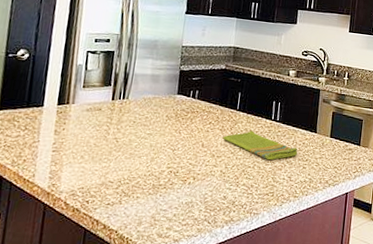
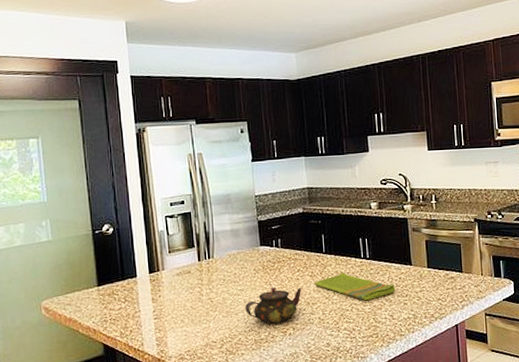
teapot: none [149,136,210,172] -> present [245,287,302,324]

